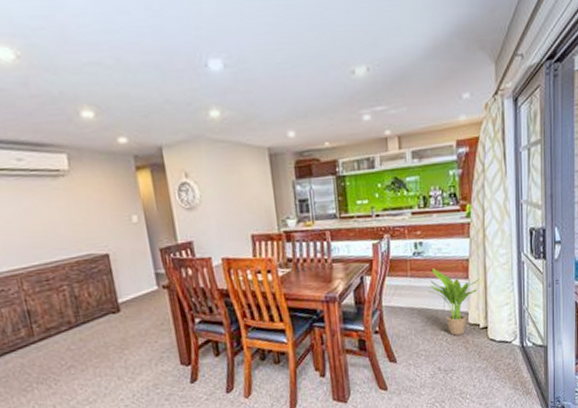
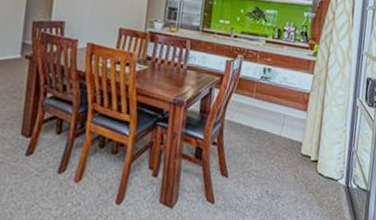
potted plant: present [428,268,479,336] -> none [269,95,317,163]

